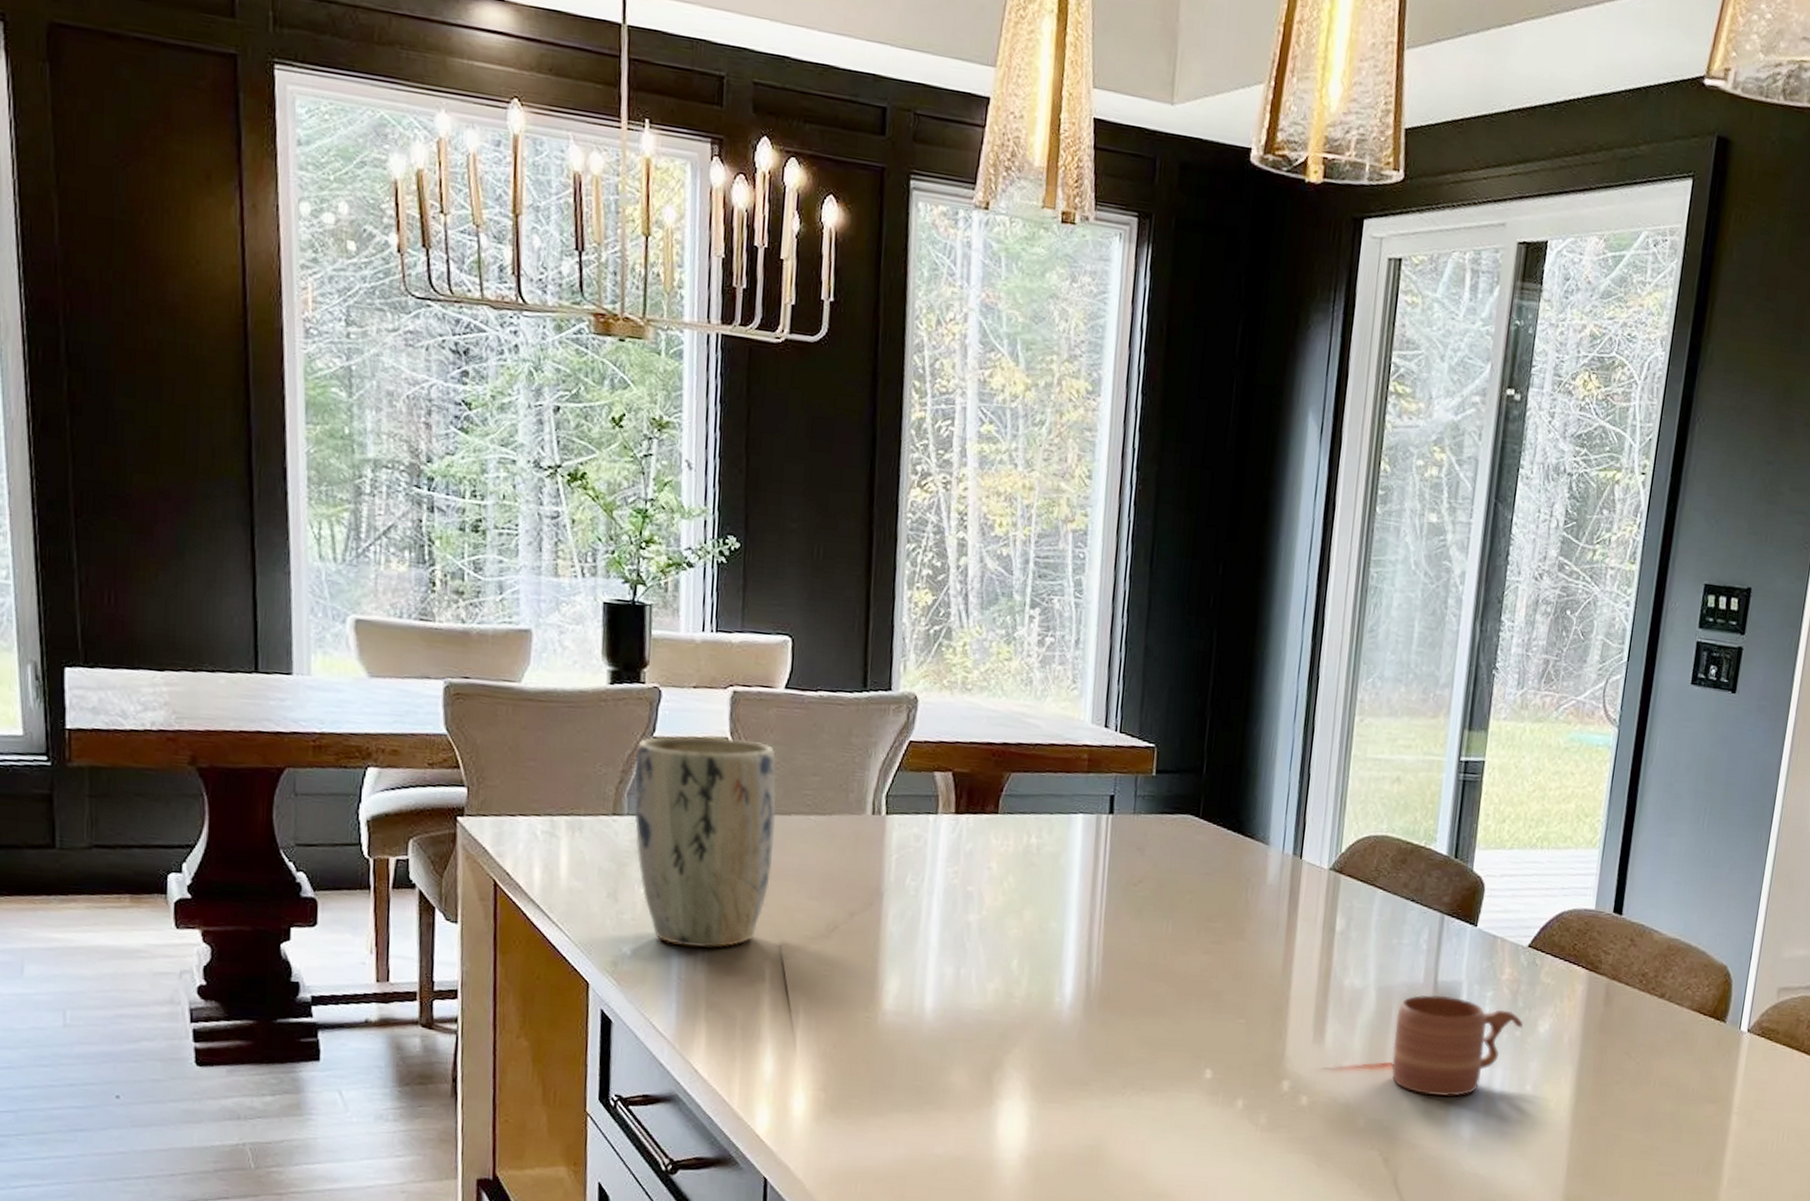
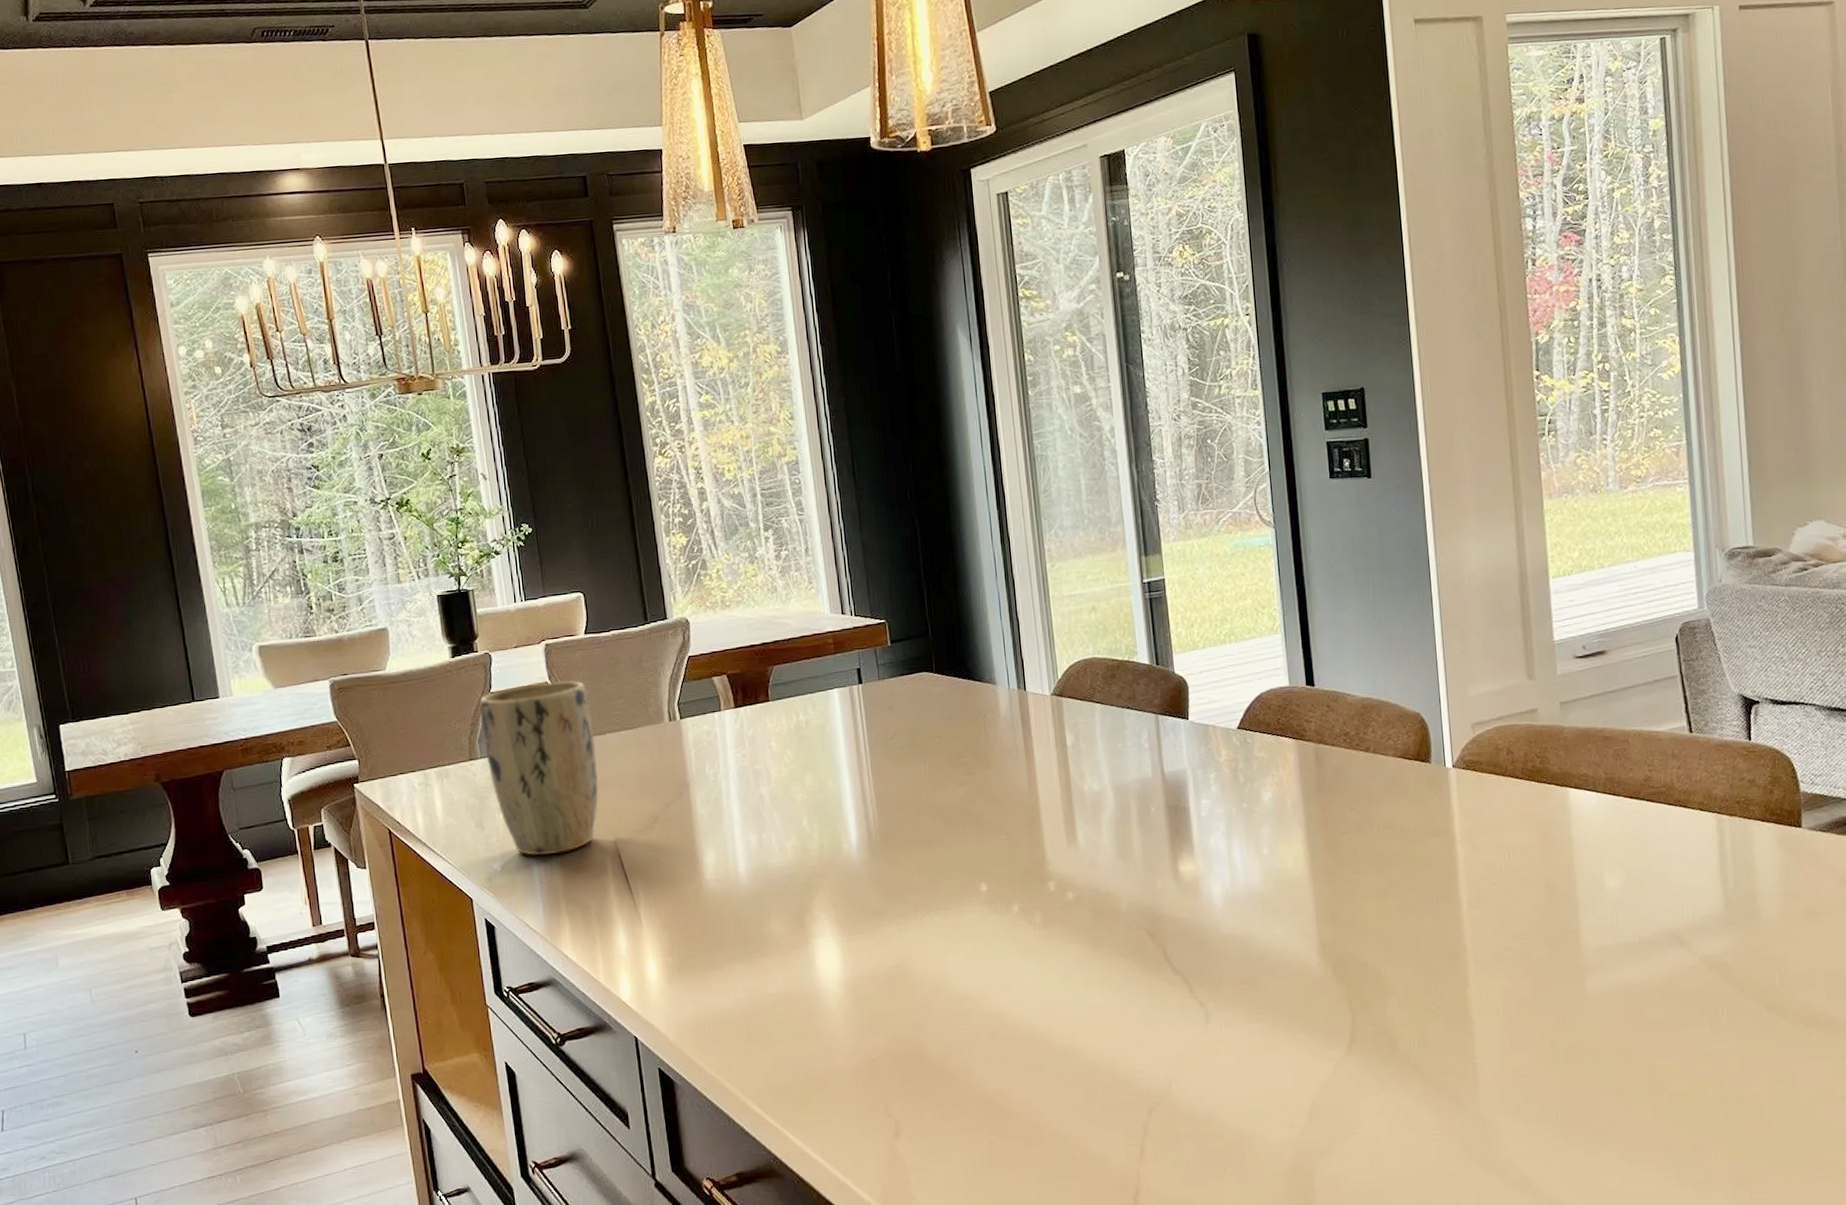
mug: present [1392,995,1523,1096] -> none [1135,784,1248,873]

